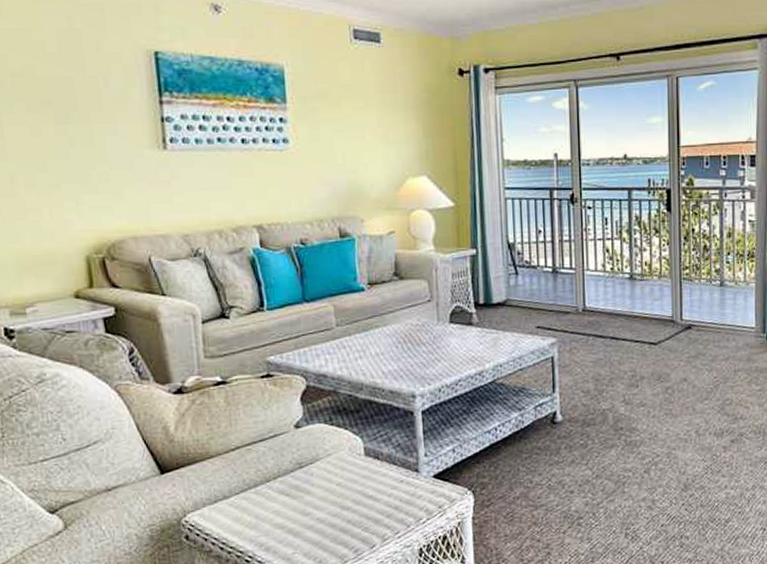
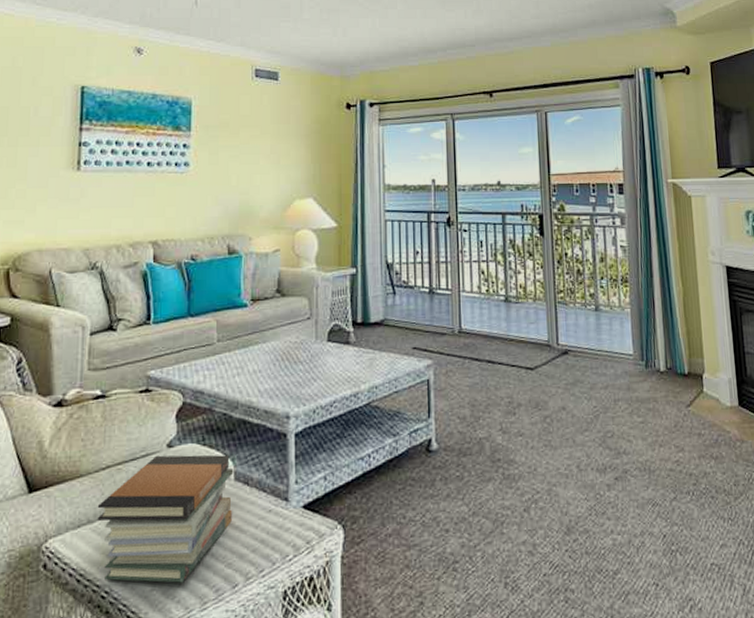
book stack: none [231,433,365,547] -> present [97,455,234,583]

